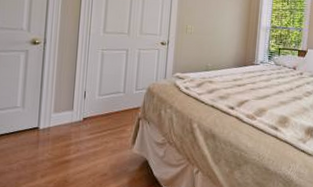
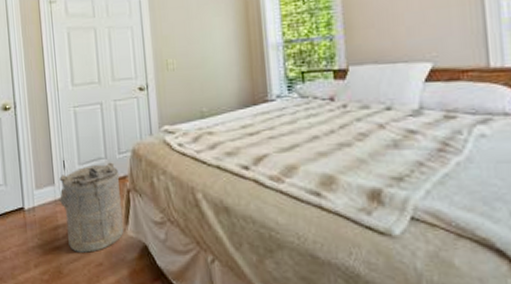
laundry hamper: none [76,96,134,166] -> present [59,162,124,253]

